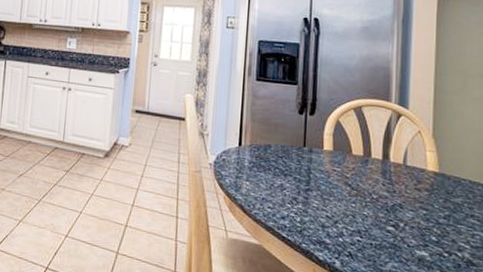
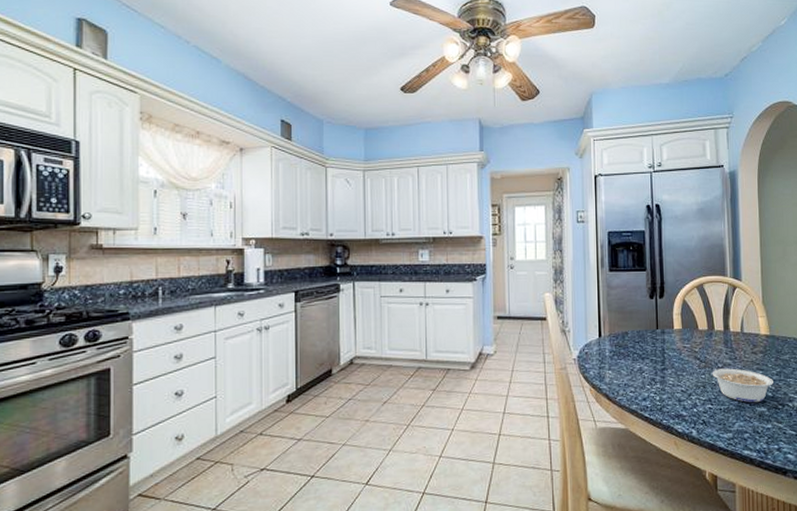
legume: none [364,199,439,245] -> present [712,368,773,402]

